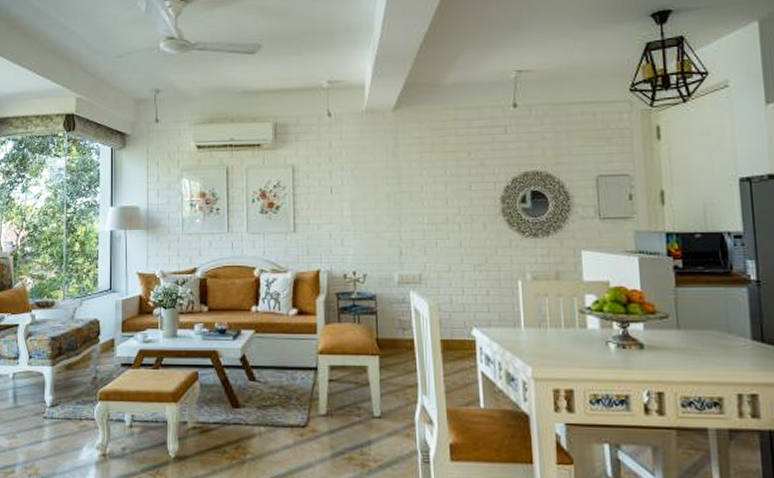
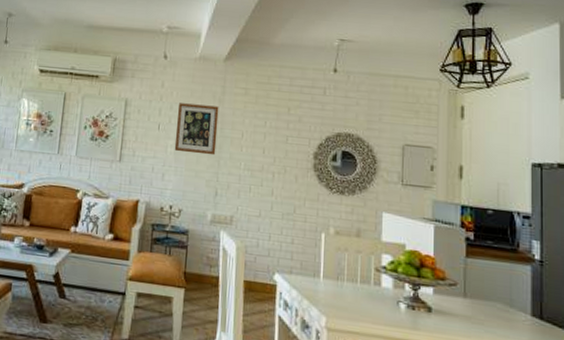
wall art: none [349,160,396,214] -> present [174,103,219,156]

